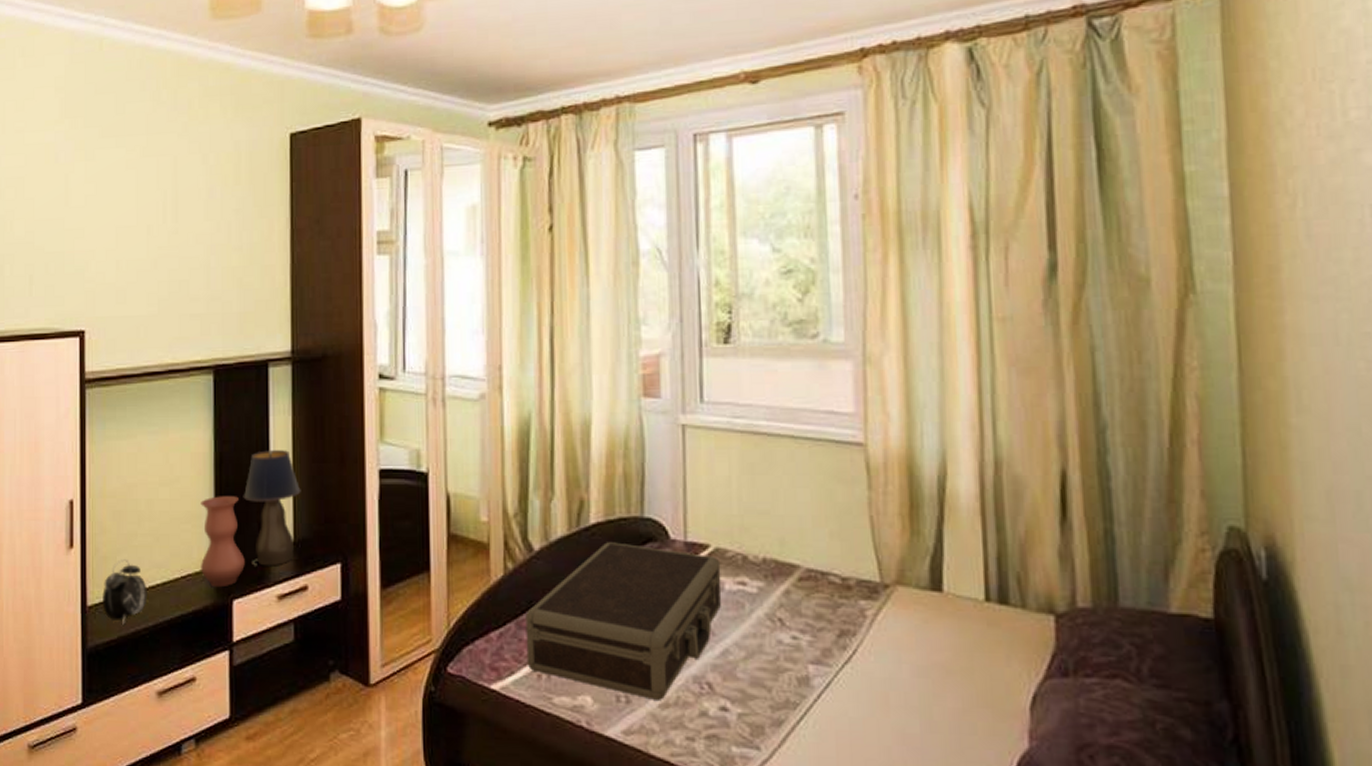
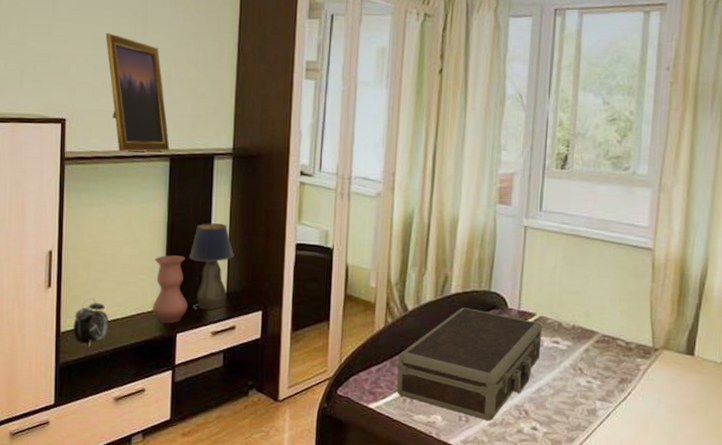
picture frame: none [128,219,213,366] -> present [105,33,170,152]

